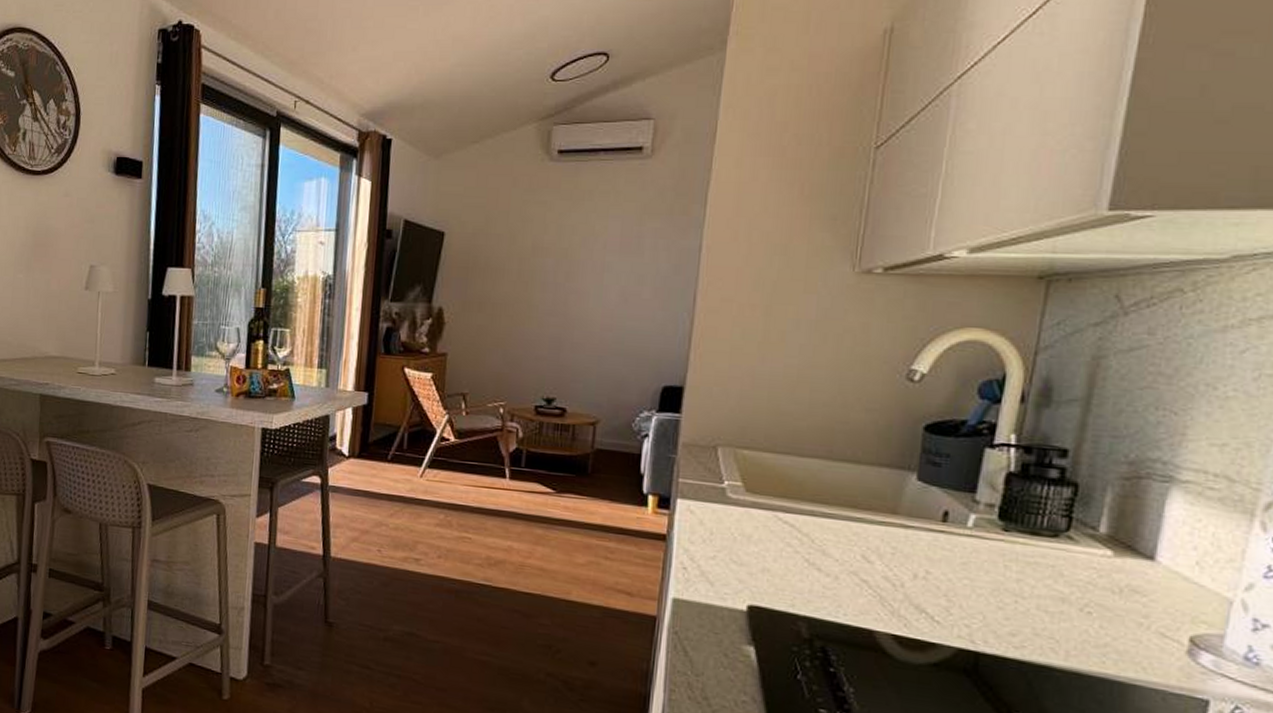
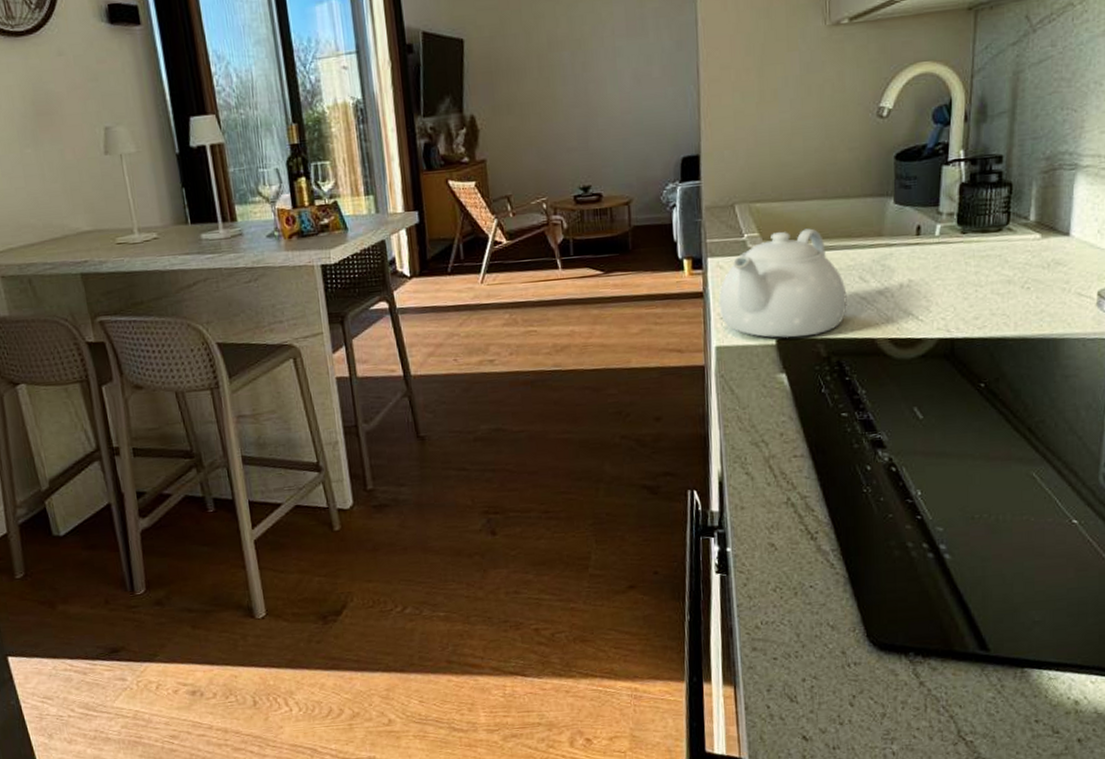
teapot: none [683,485,844,612] -> present [718,228,847,339]

